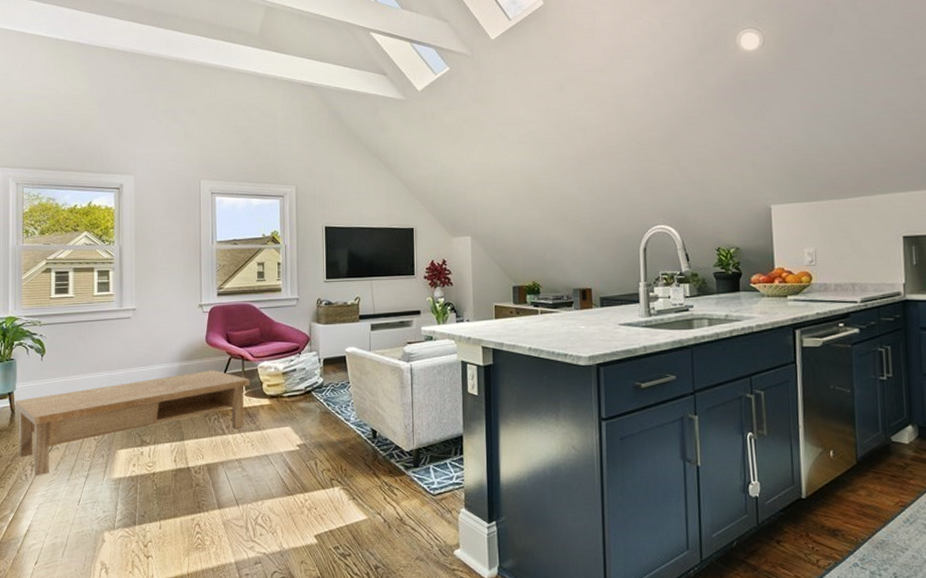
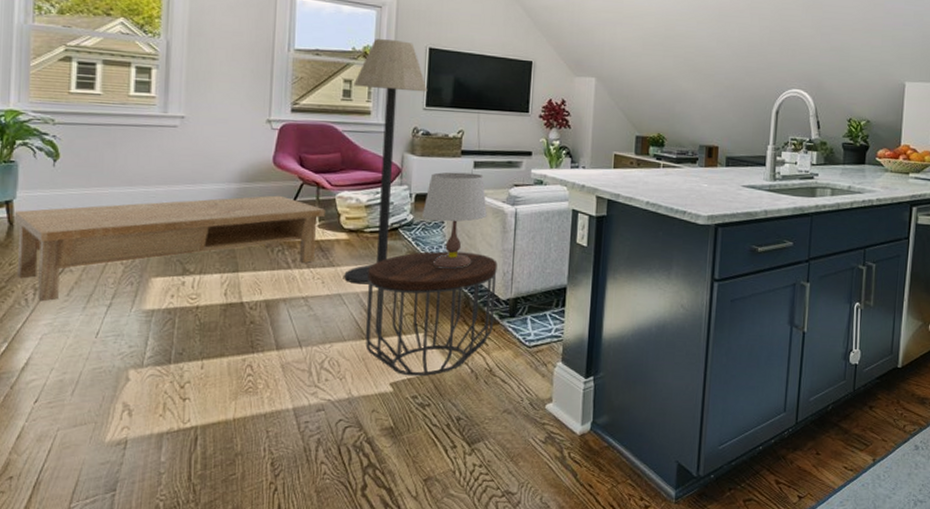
floor lamp: none [266,223,327,445] -> present [344,39,428,284]
side table: none [289,409,400,528] -> present [365,251,498,377]
table lamp: none [330,335,386,425] -> present [422,172,487,269]

